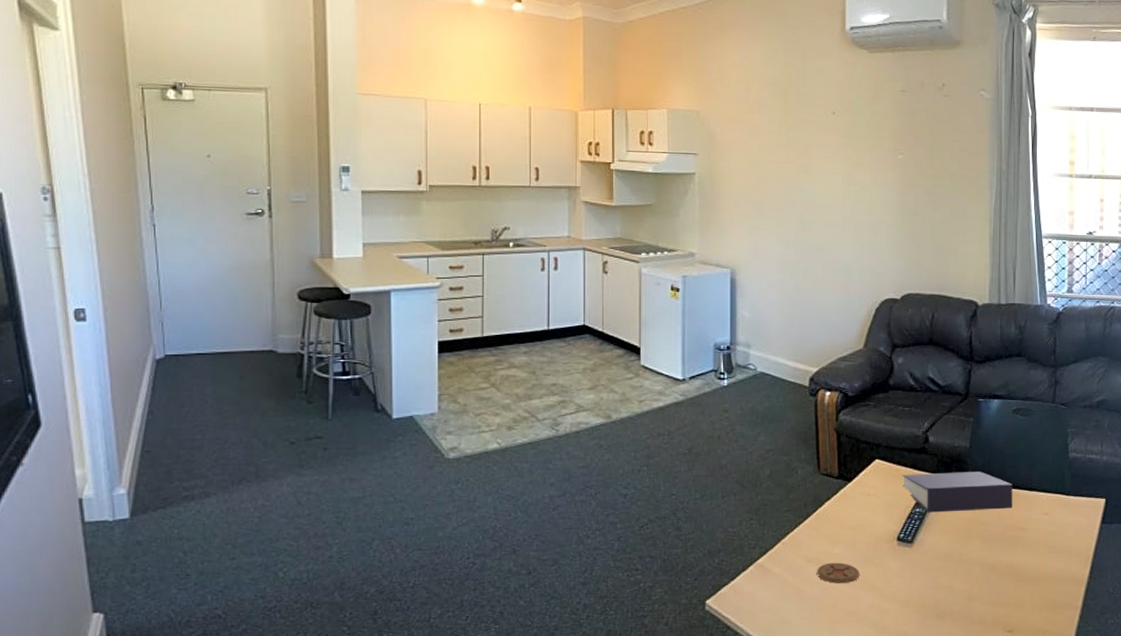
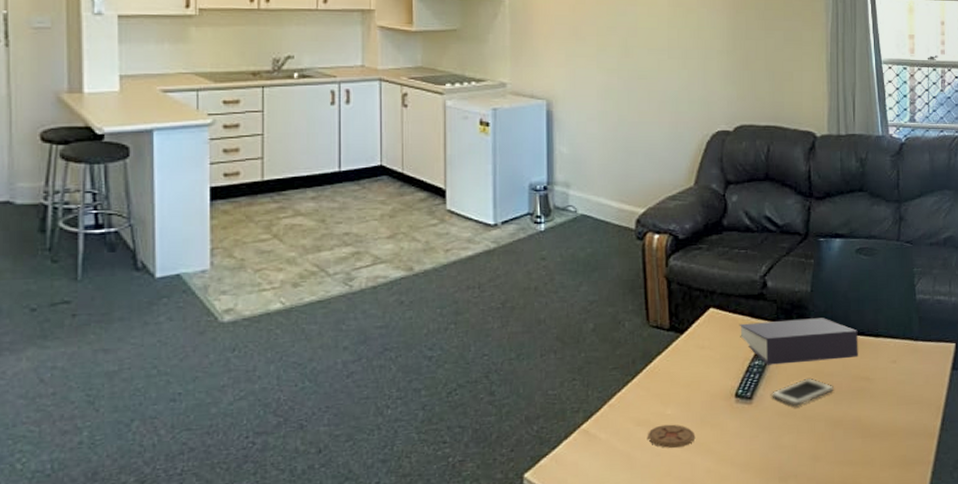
cell phone: none [930,525,989,551] -> present [770,378,833,407]

